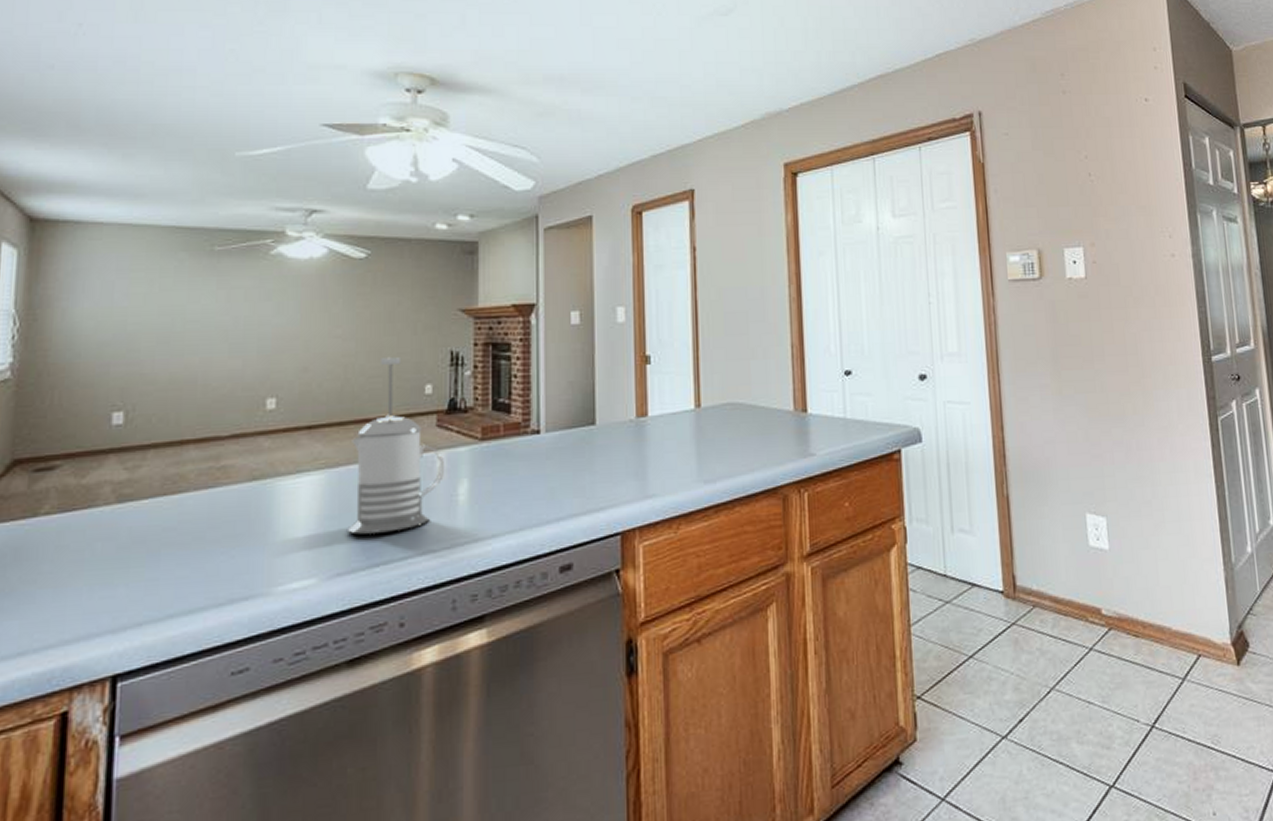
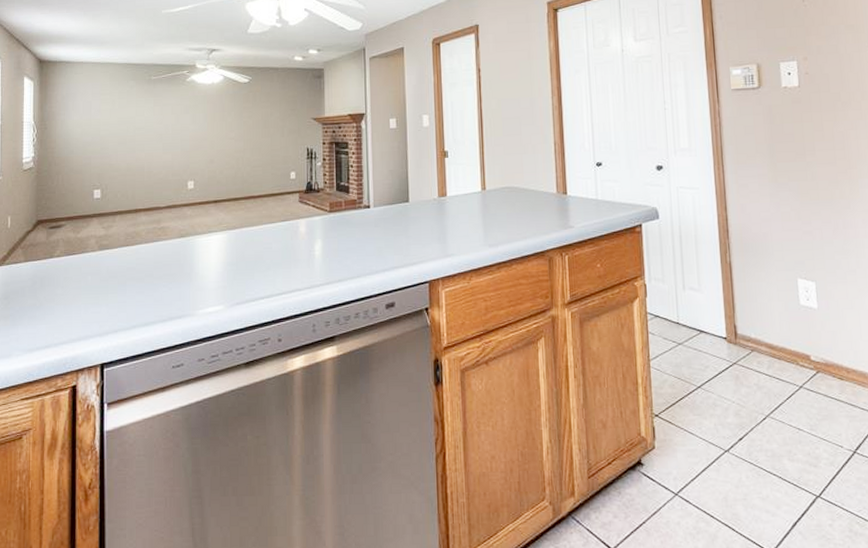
french press: present [348,357,445,535] -> none [243,153,306,276]

